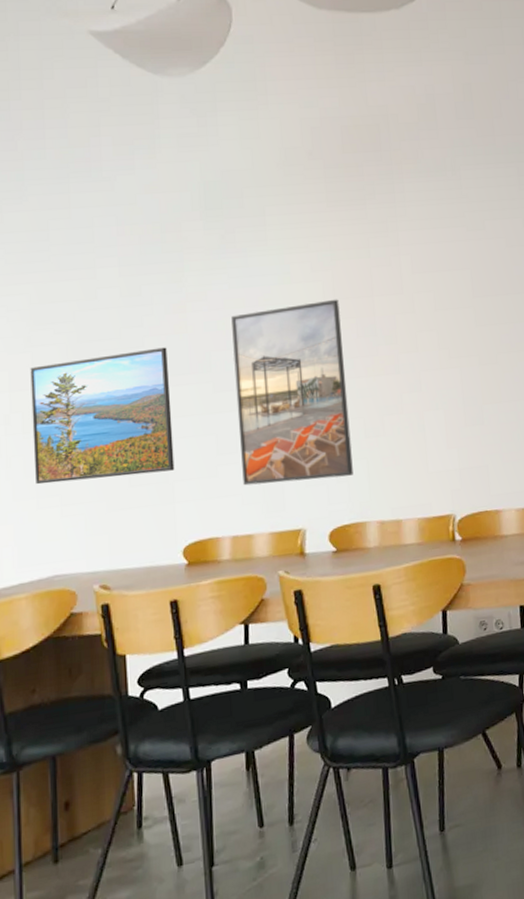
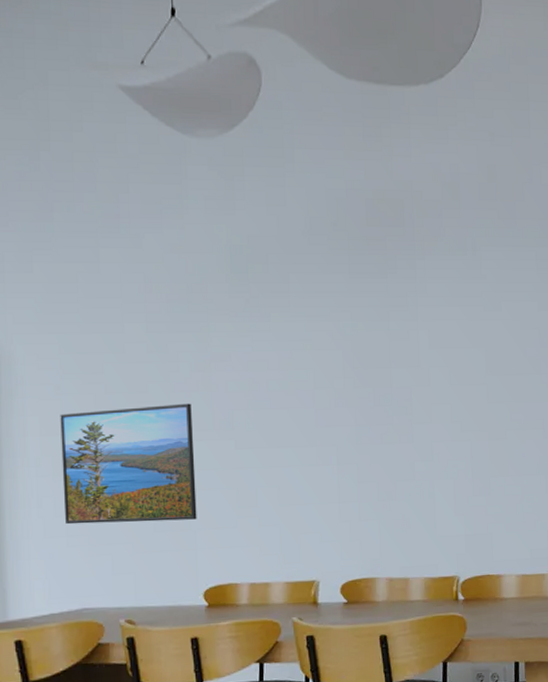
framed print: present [231,299,353,486] -> none [254,368,366,538]

